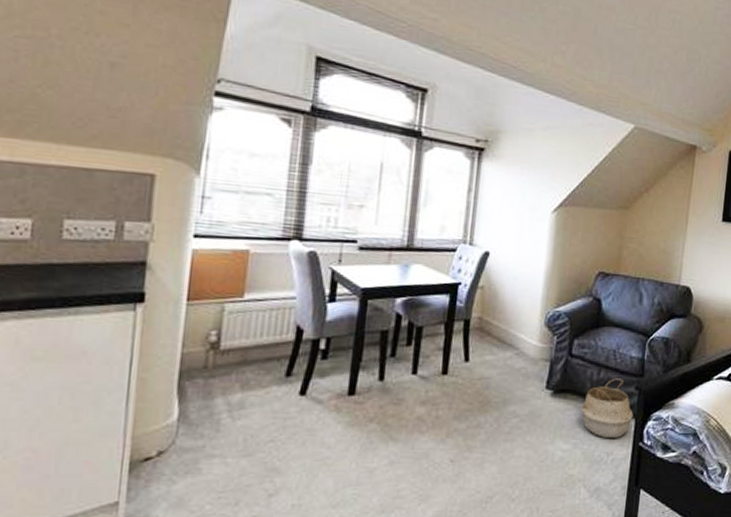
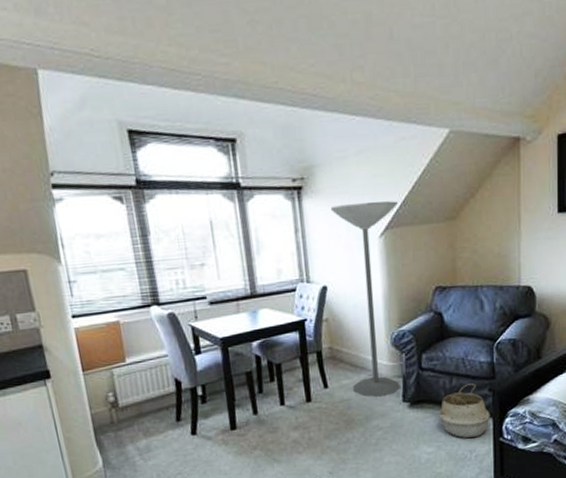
floor lamp: none [495,173,576,379] -> present [330,201,401,397]

